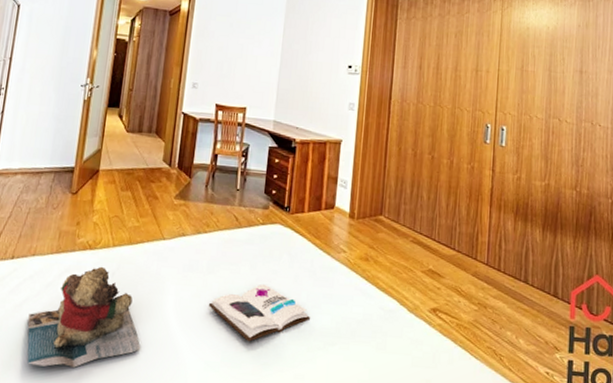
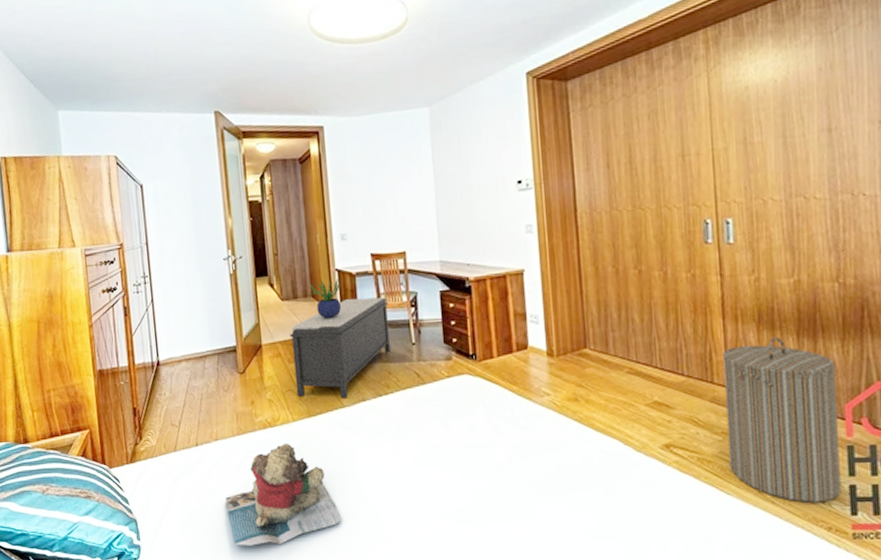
bench: none [122,140,222,231] -> present [290,297,390,398]
potted plant: none [155,120,184,156] -> present [310,279,341,318]
book: present [209,284,310,342] -> none [406,441,520,502]
laundry hamper: none [481,227,568,374] -> present [723,336,841,503]

